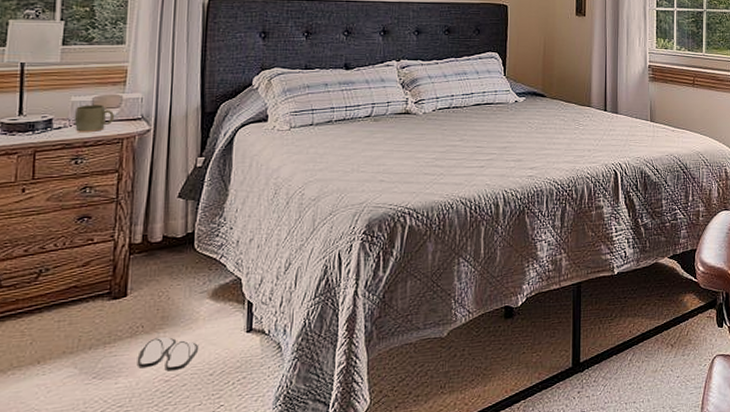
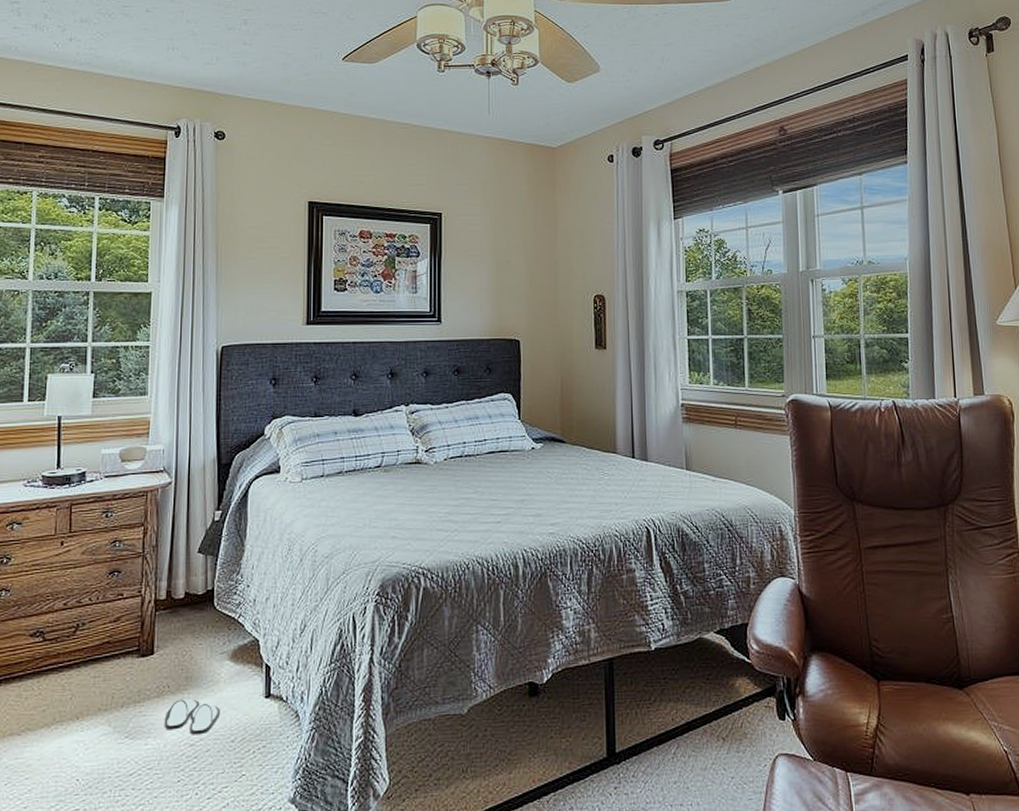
mug: present [74,104,114,132] -> none [104,457,139,485]

